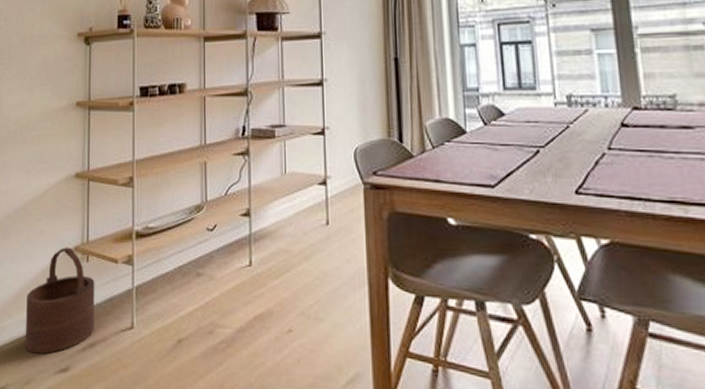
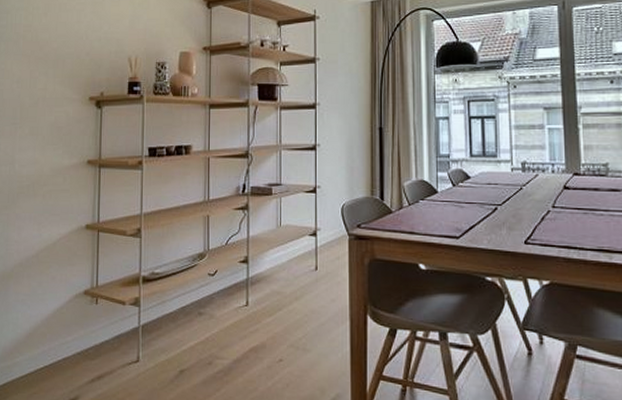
wooden bucket: present [24,247,95,354] -> none [35,291,104,386]

